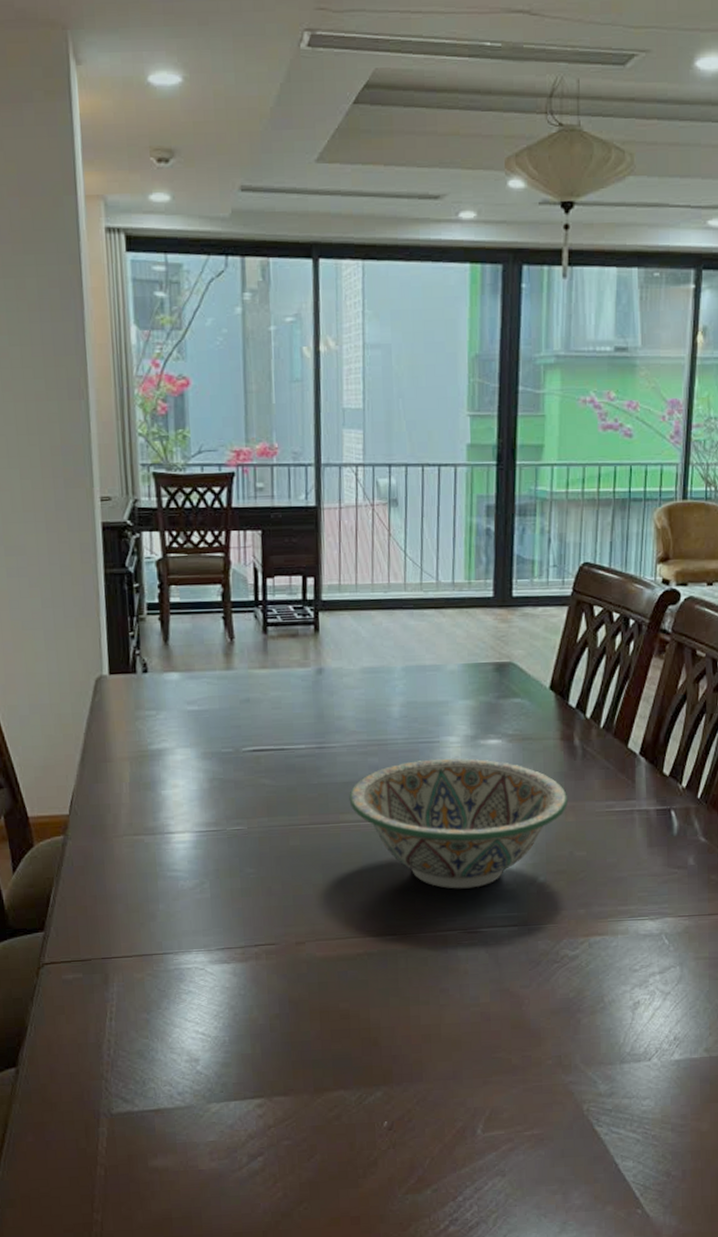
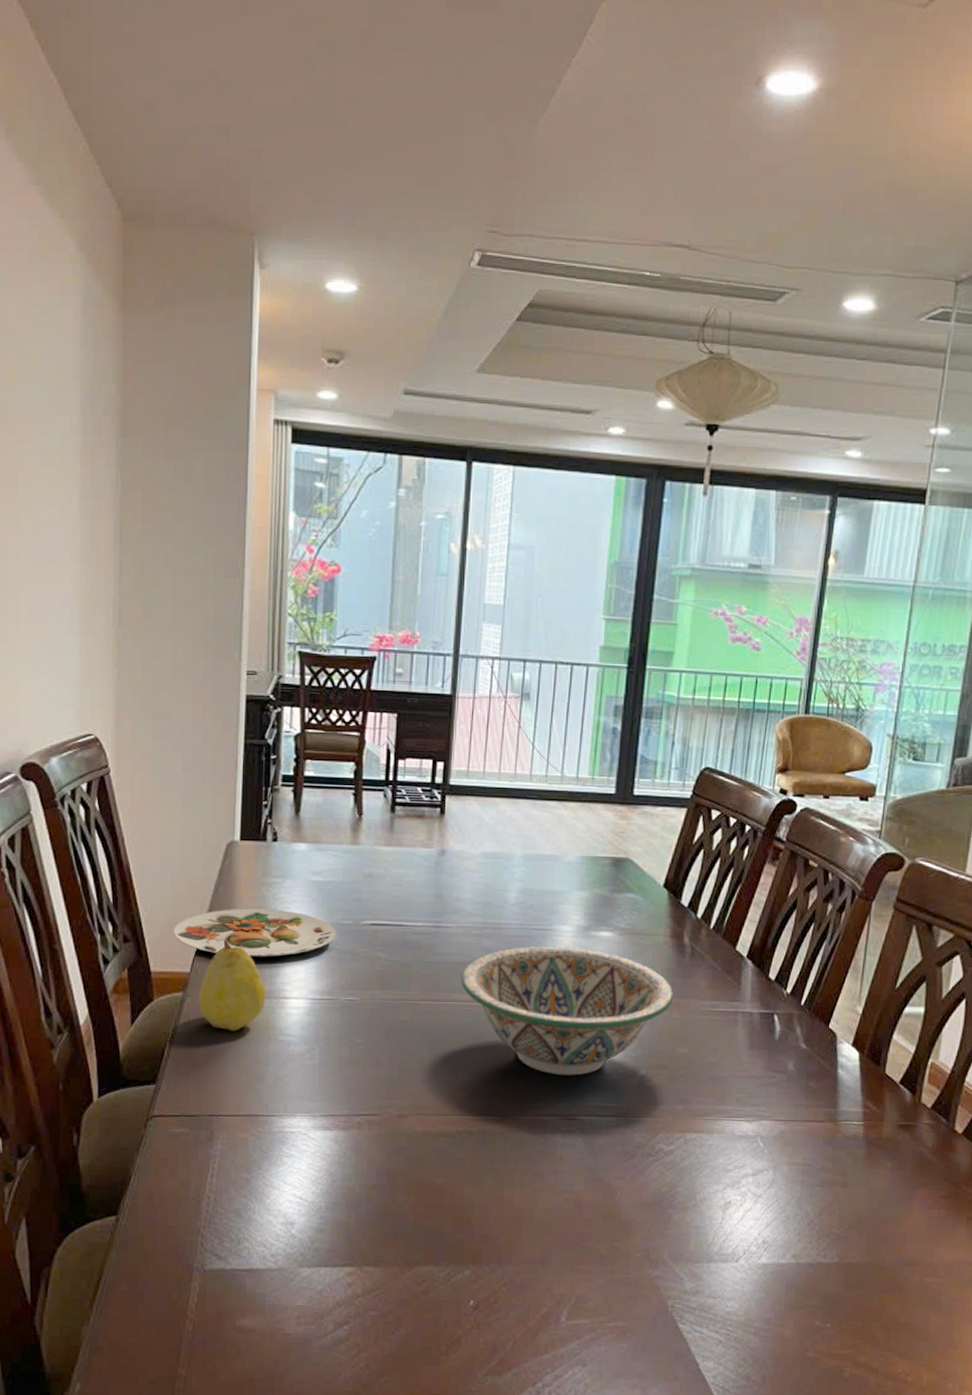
plate: none [47,742,216,794] -> present [173,908,335,957]
fruit: none [80,777,151,871] -> present [199,939,266,1031]

